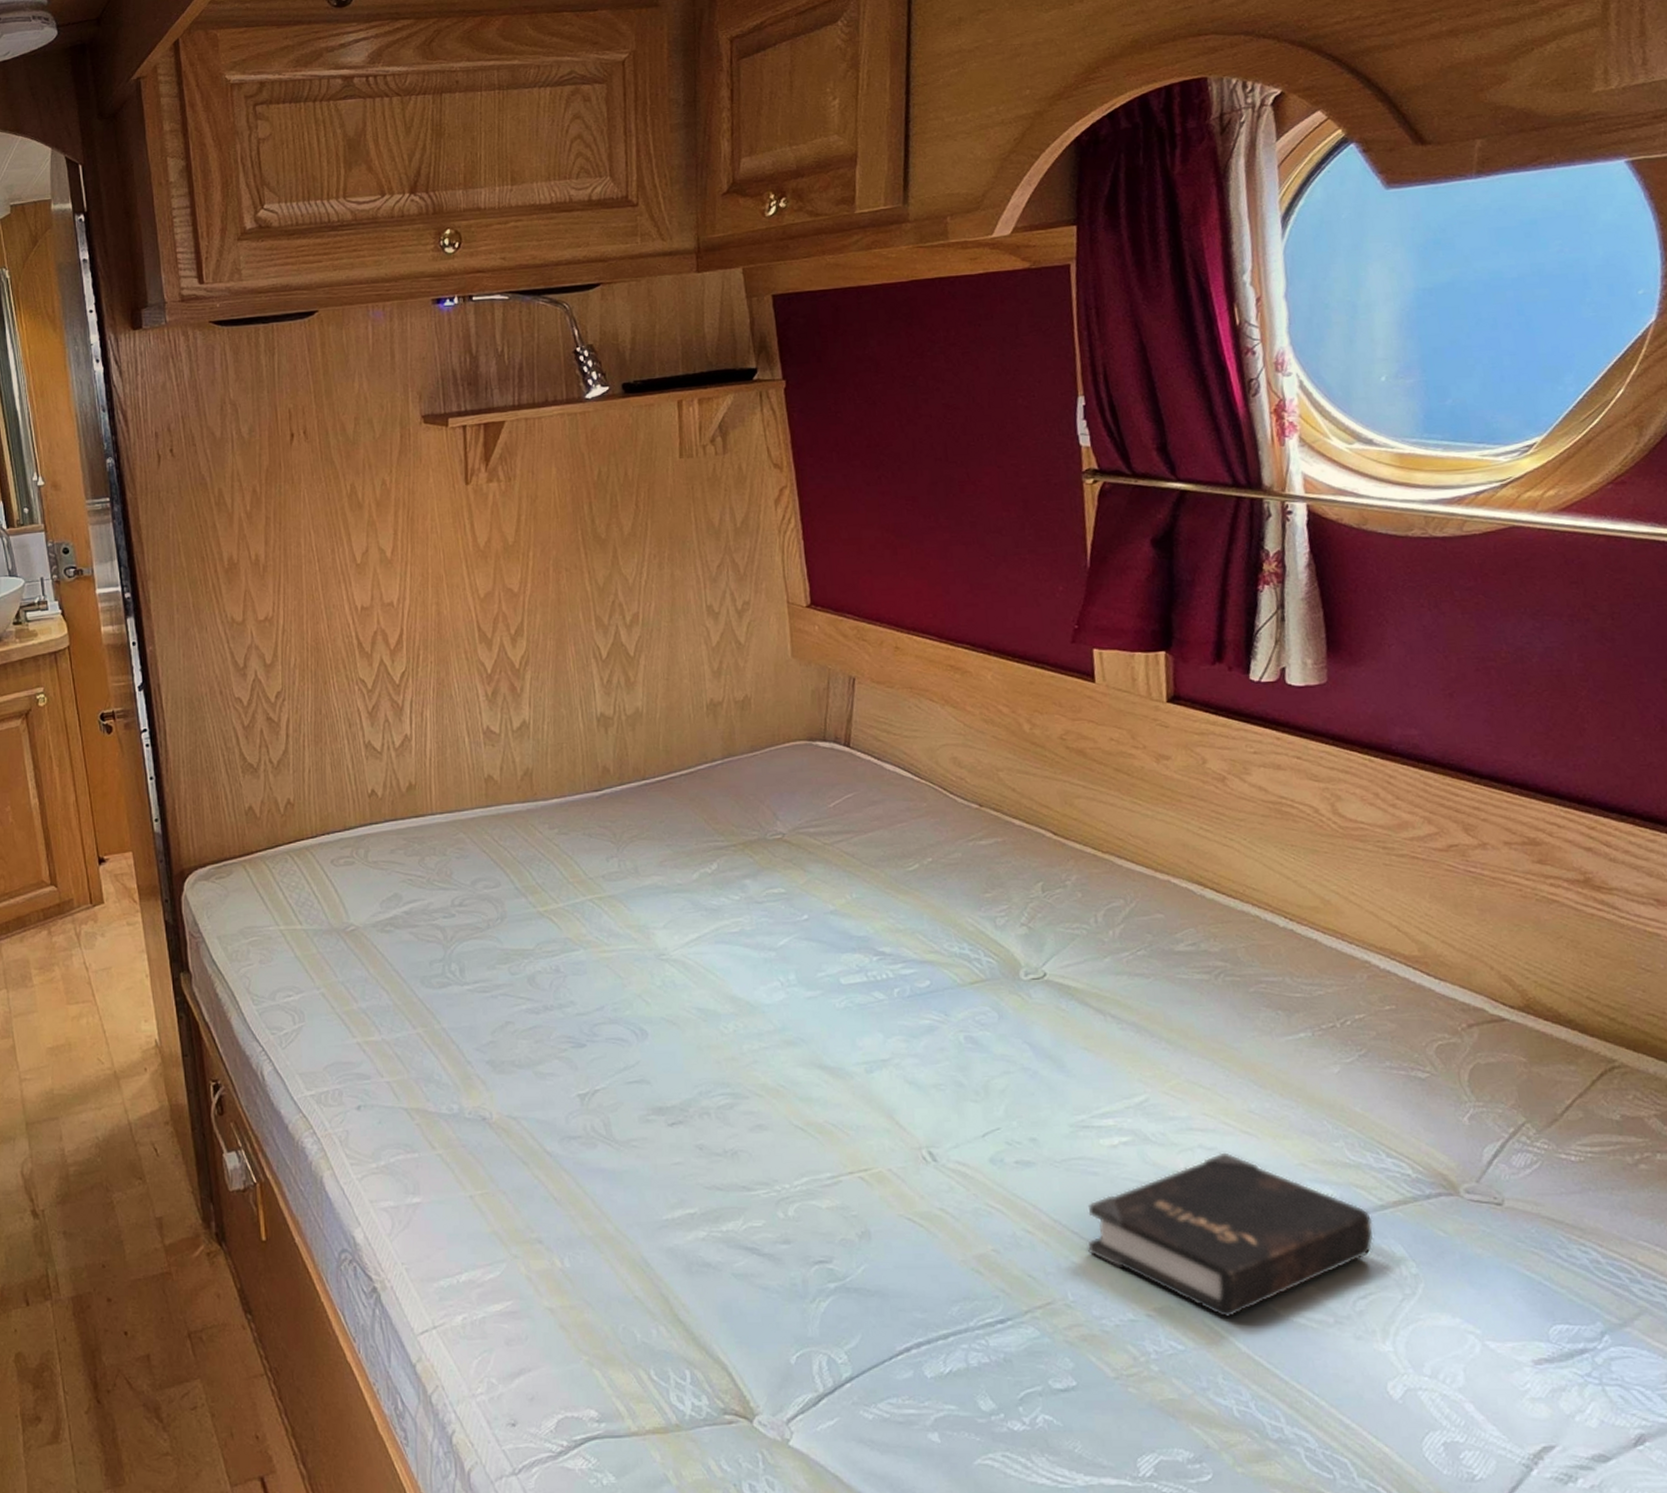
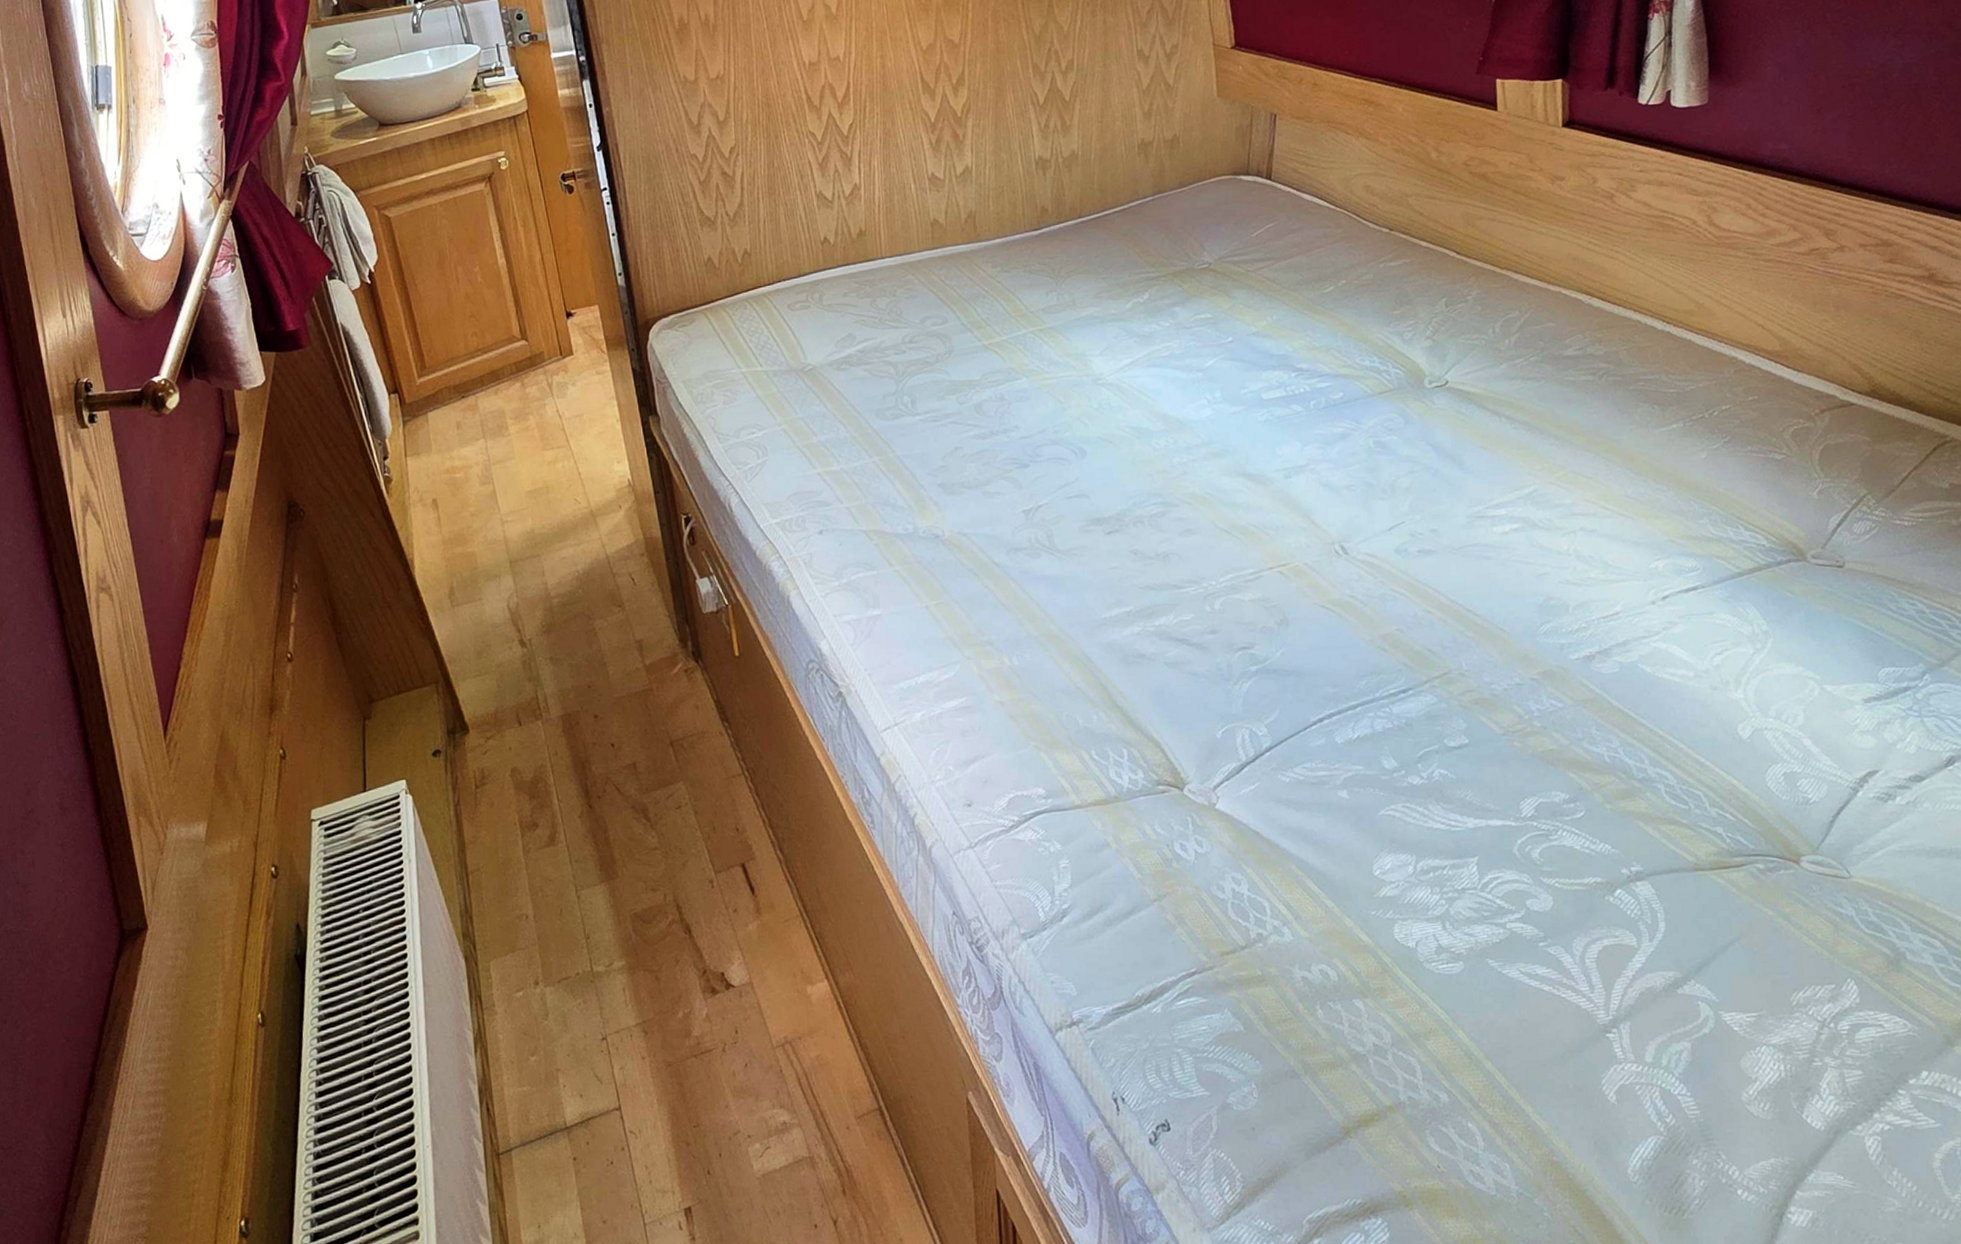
hardback book: present [1087,1152,1374,1319] -> none [1481,533,1731,678]

